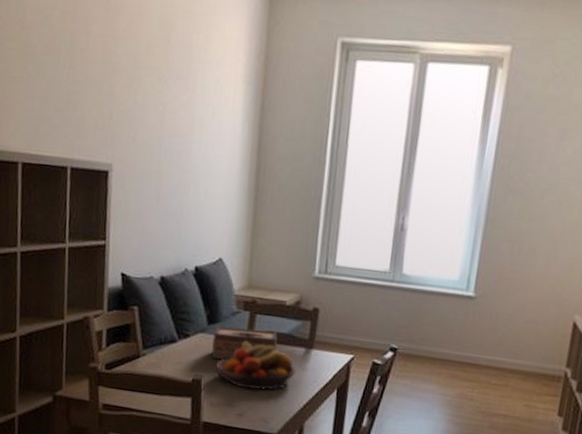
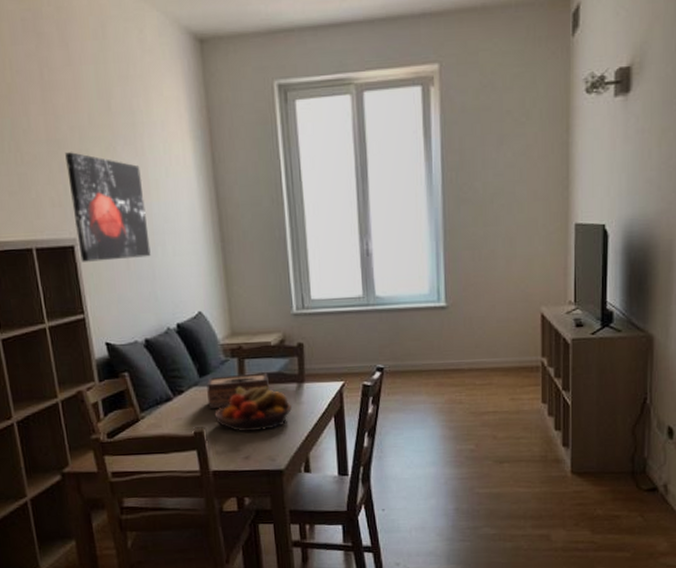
wall art: none [113,77,188,195] -> present [65,152,151,262]

